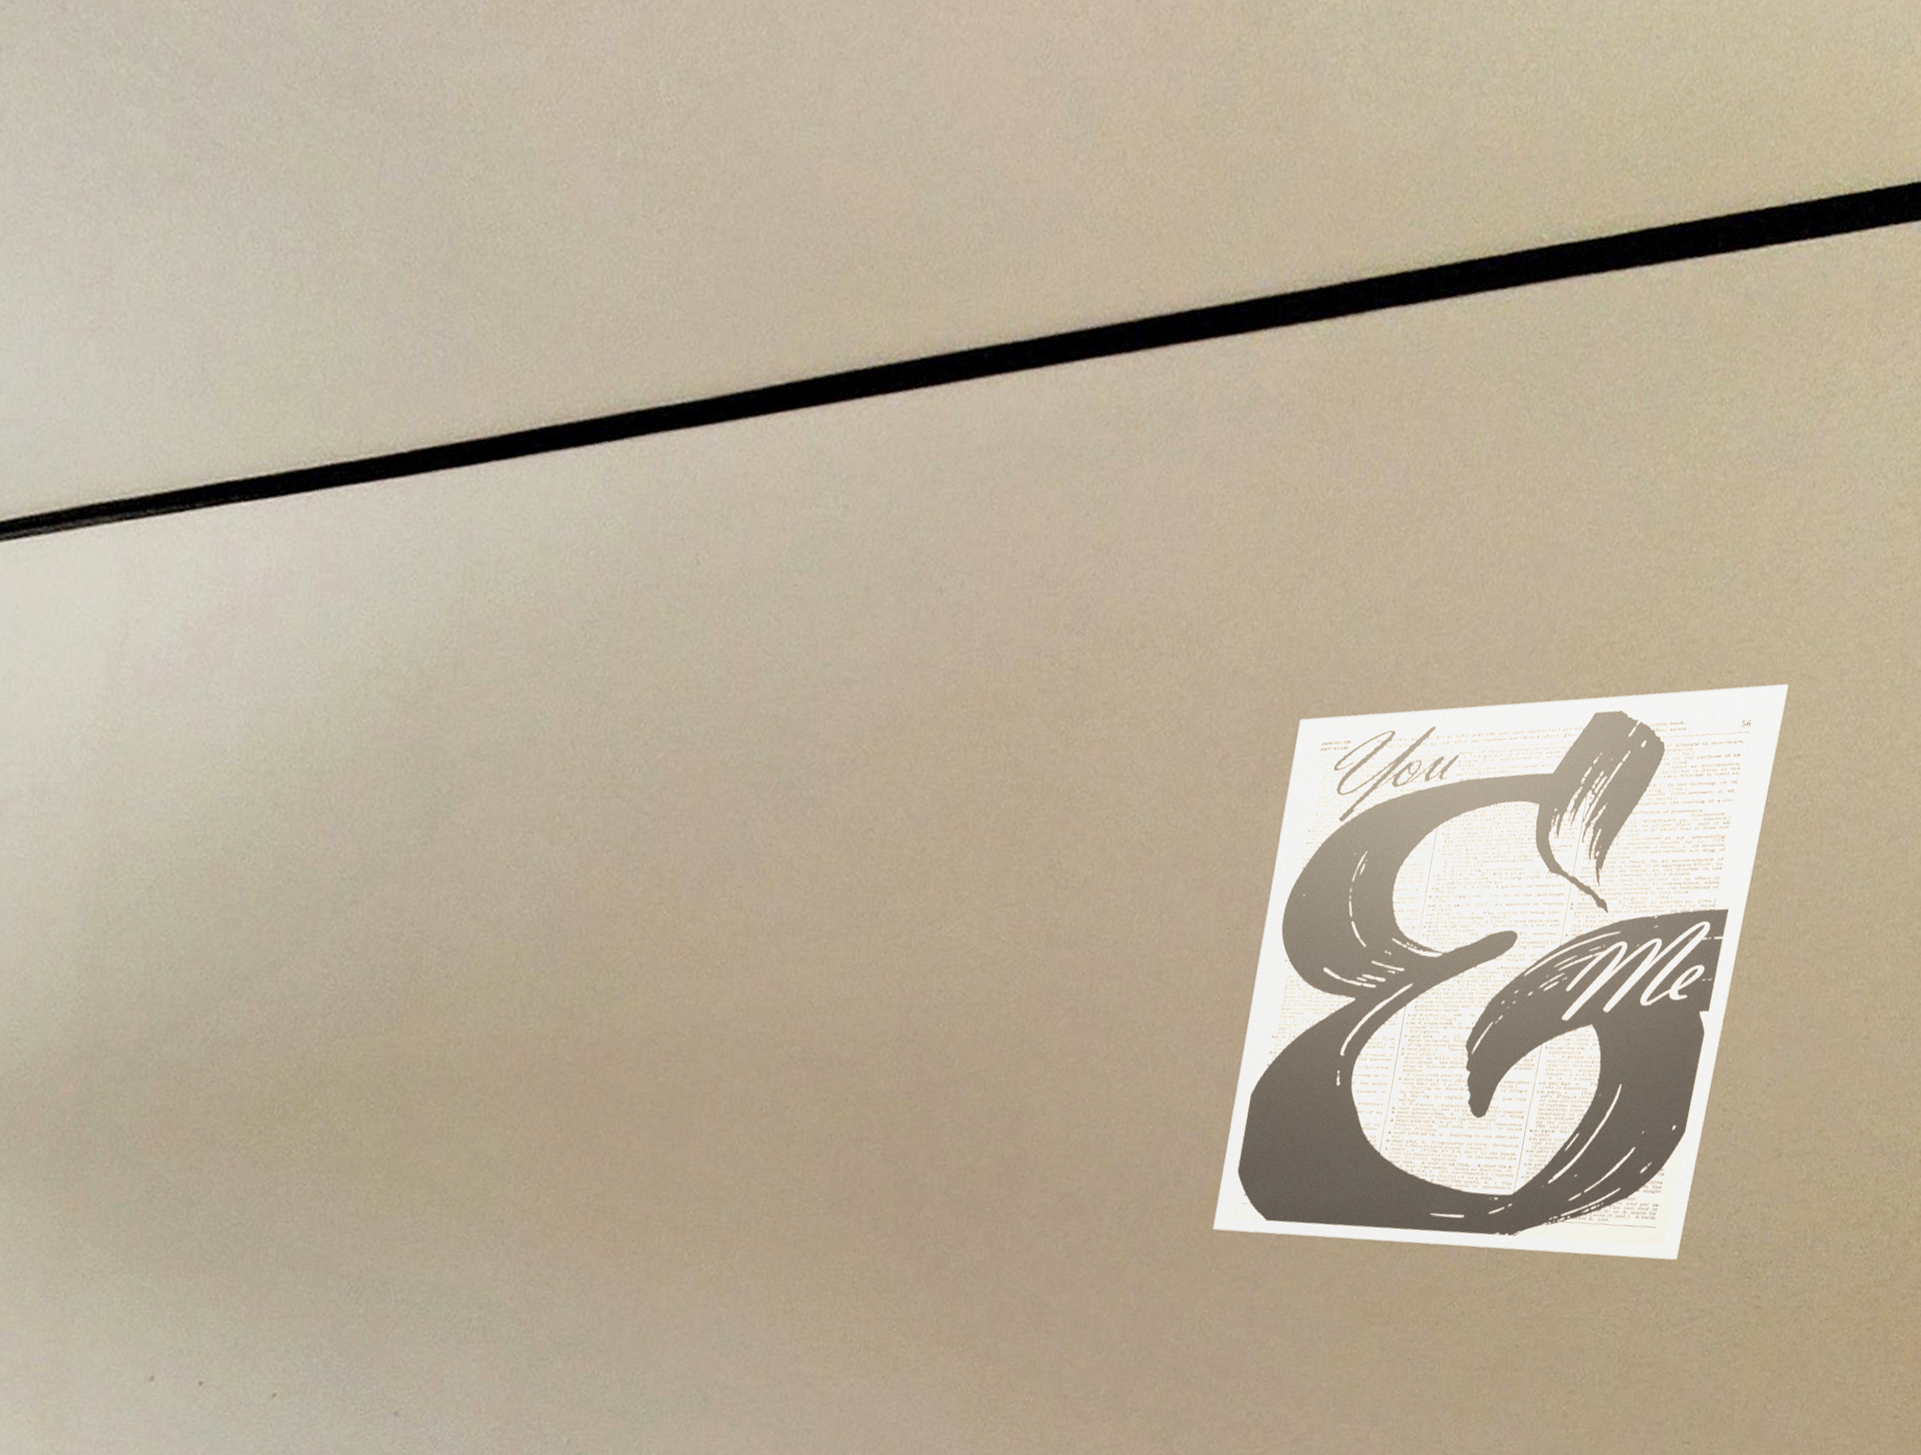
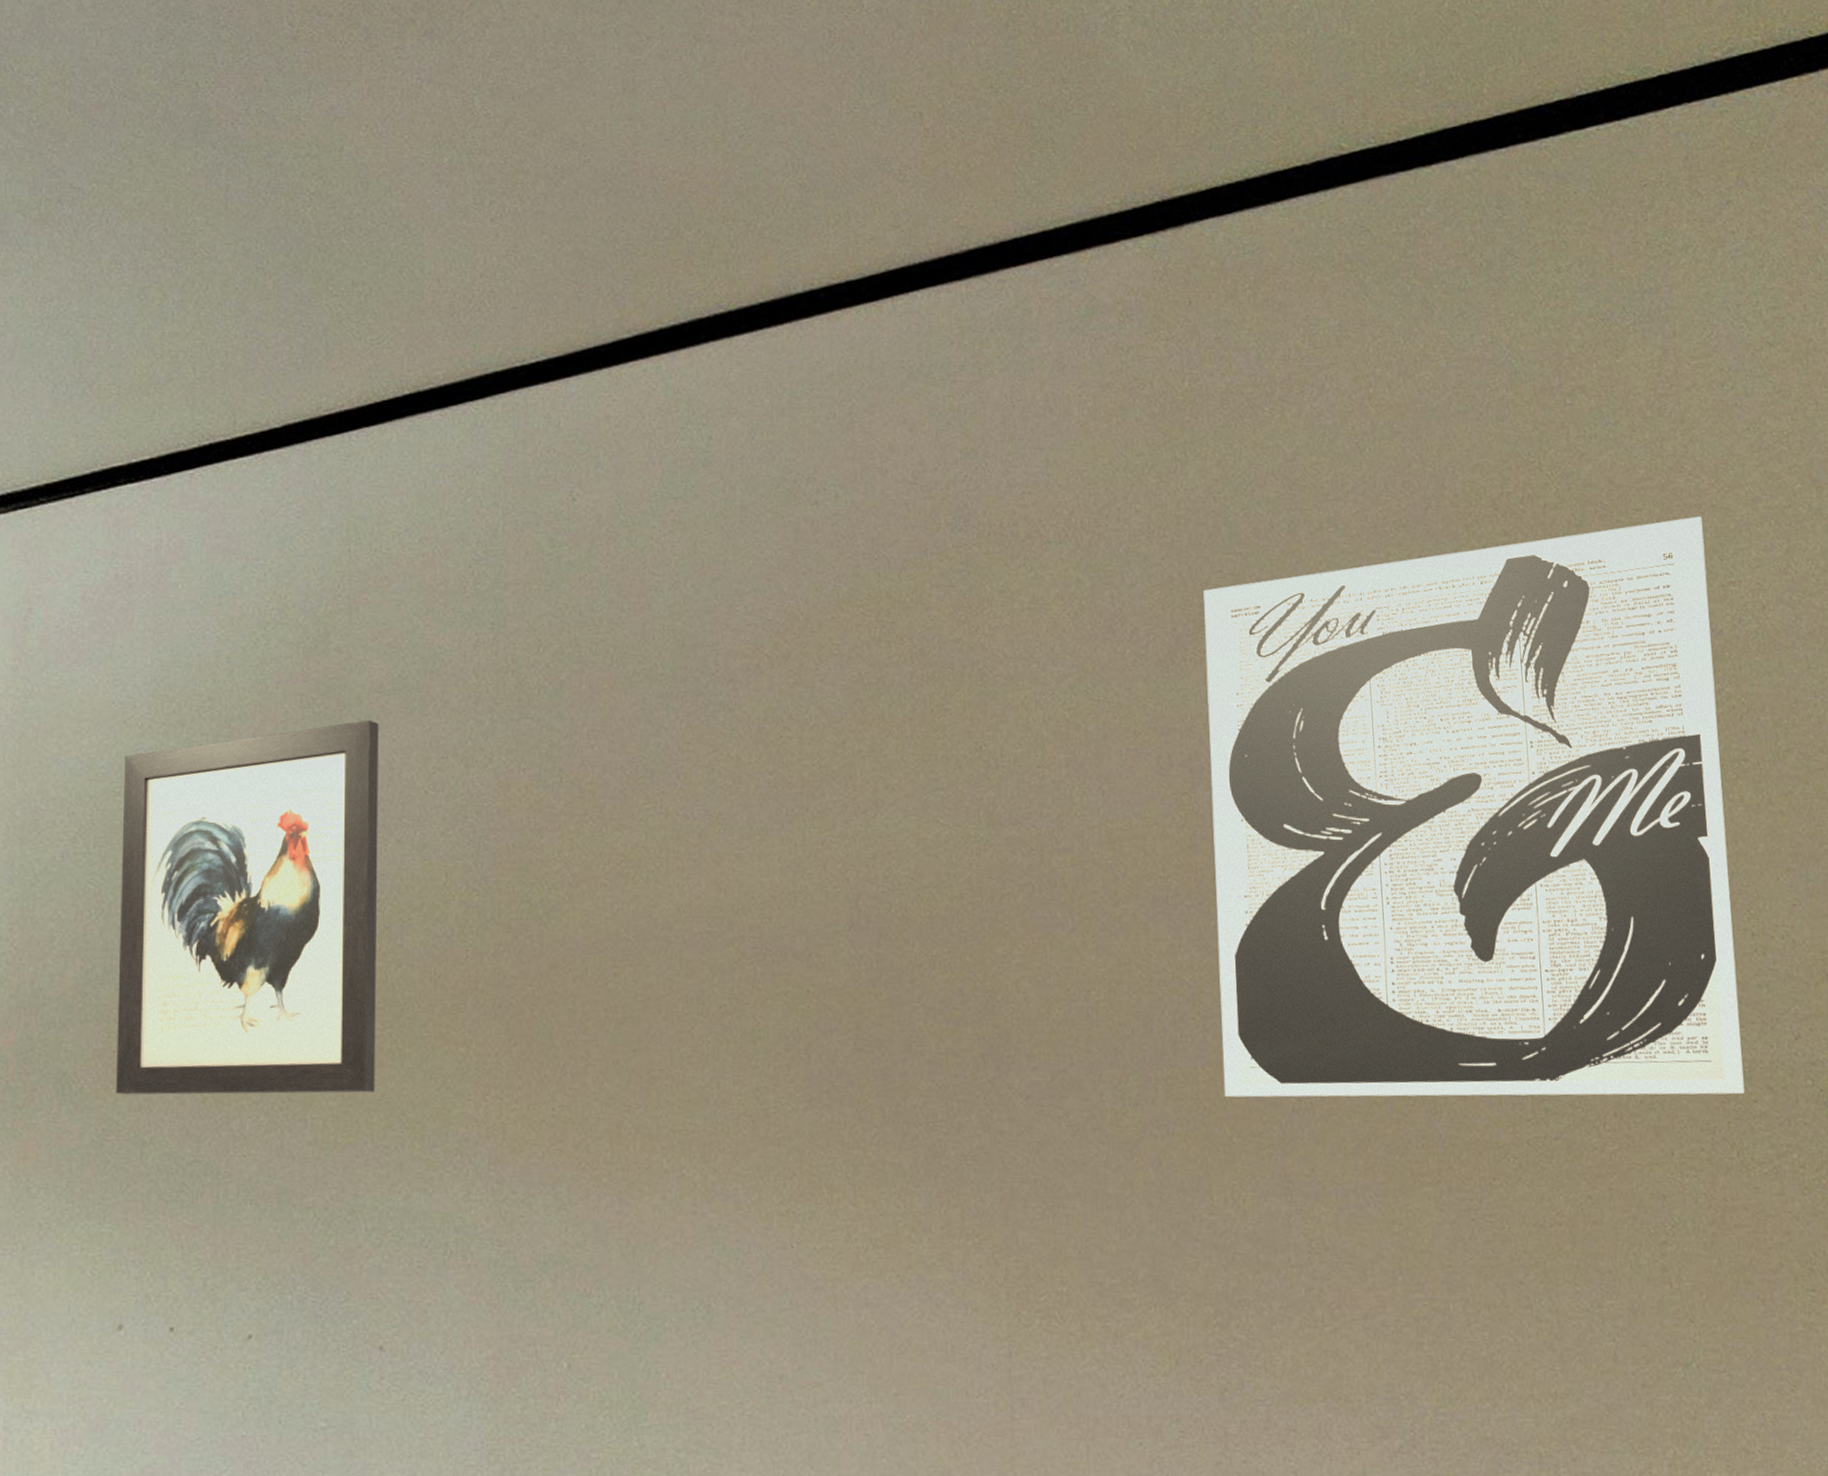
wall art: none [169,785,470,1169] -> present [116,719,379,1095]

